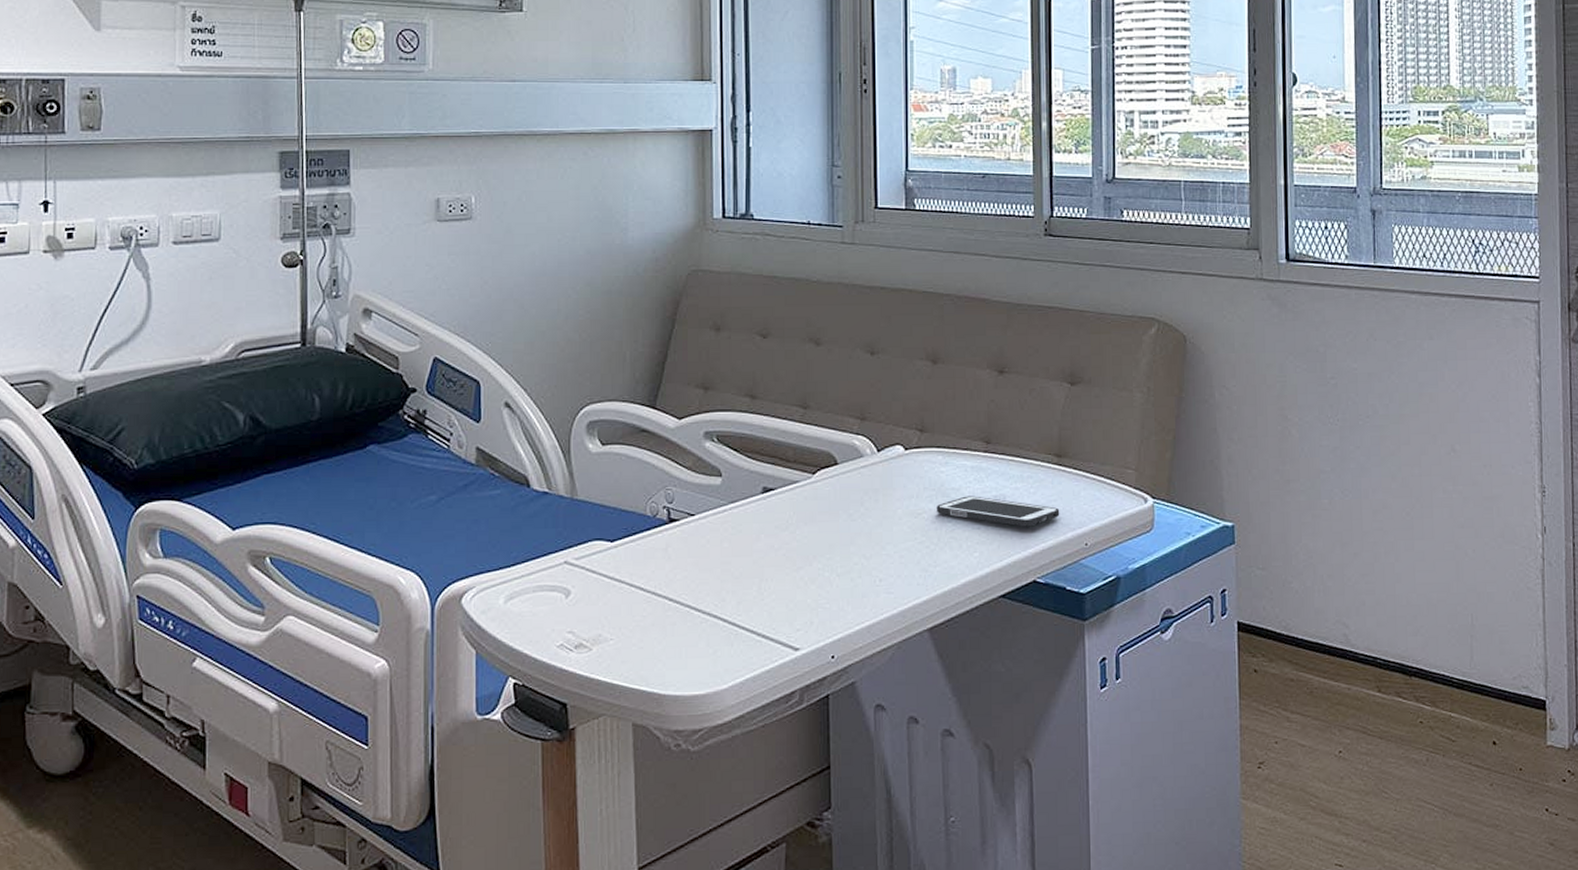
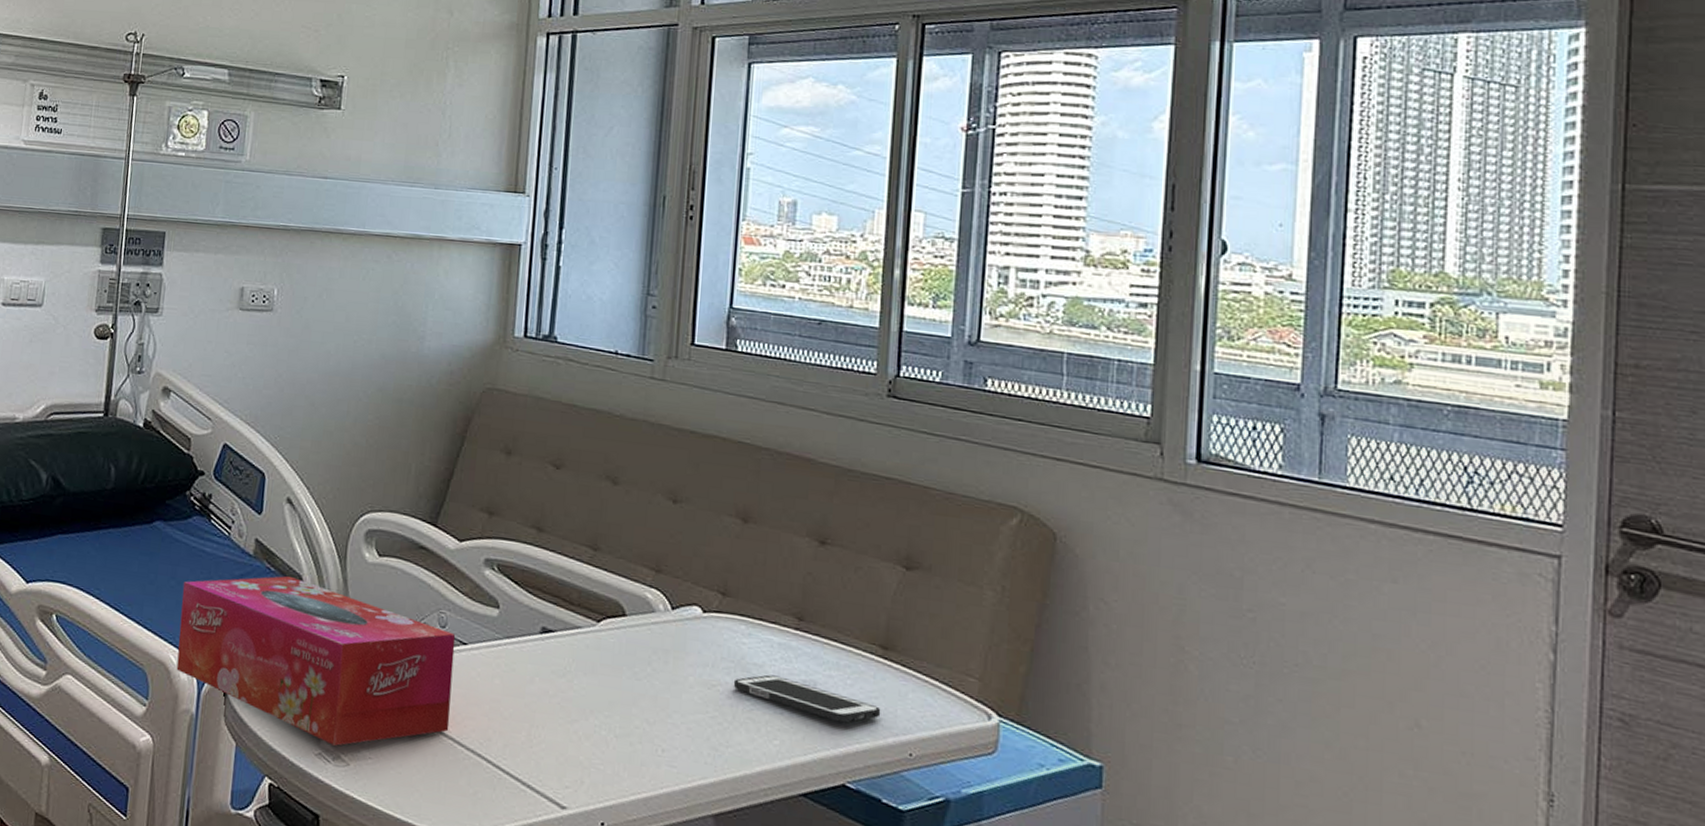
tissue box: none [405,478,685,634] -> present [176,575,456,746]

